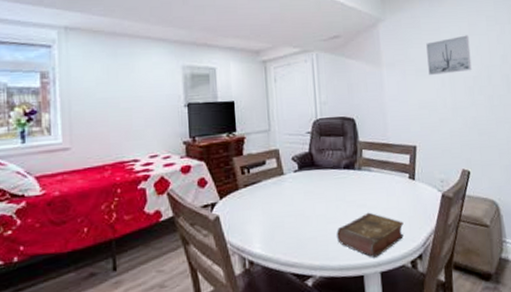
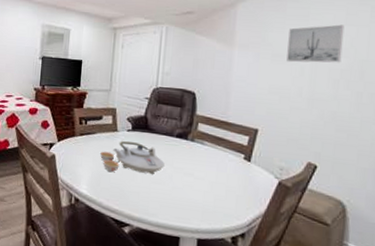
teapot: none [269,183,337,222] -> present [100,141,165,175]
book: present [337,212,404,258] -> none [159,181,230,225]

